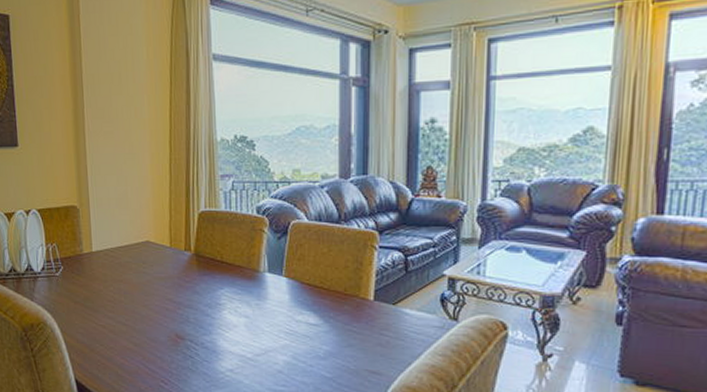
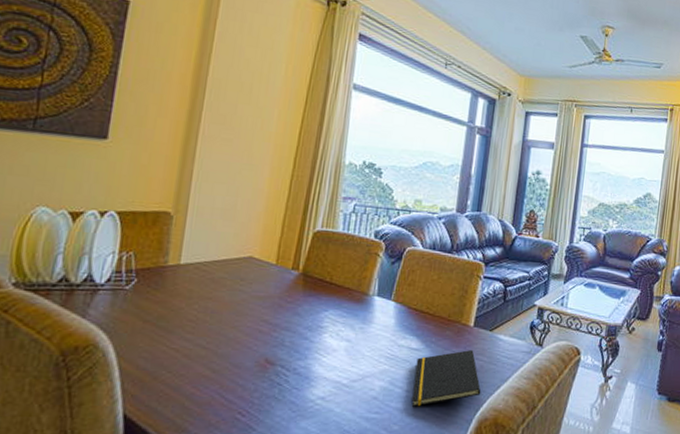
notepad: none [317,325,390,382] -> present [412,350,481,407]

